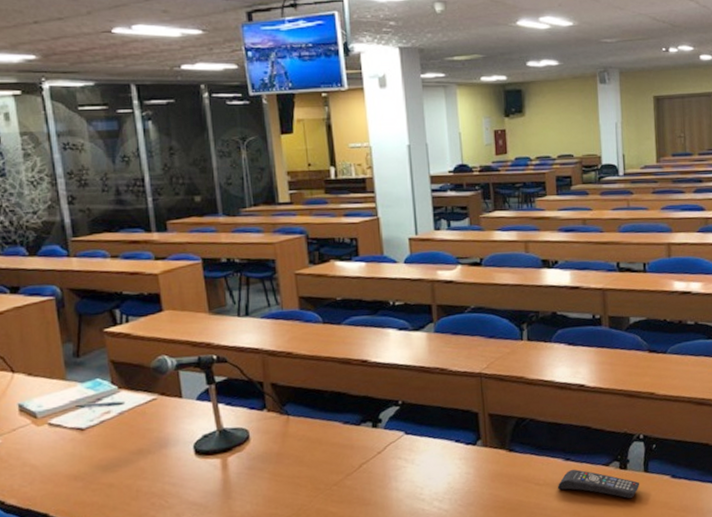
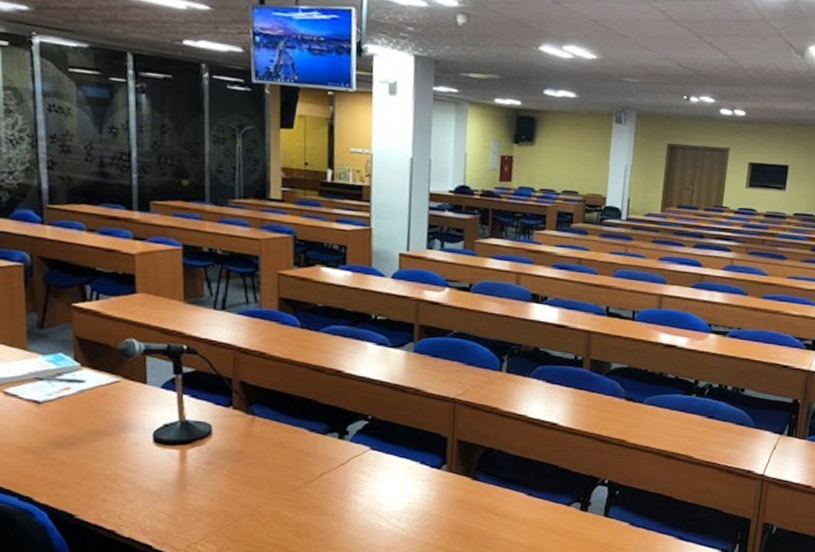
remote control: present [558,469,640,499] -> none [517,504,599,541]

